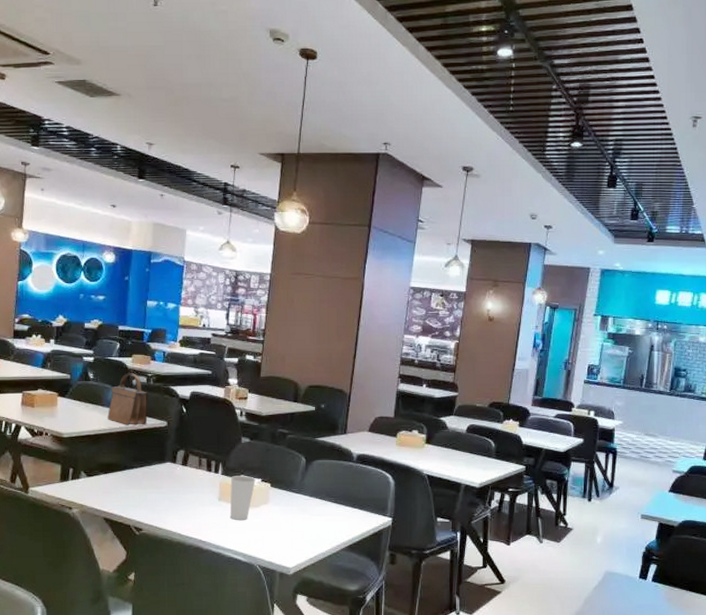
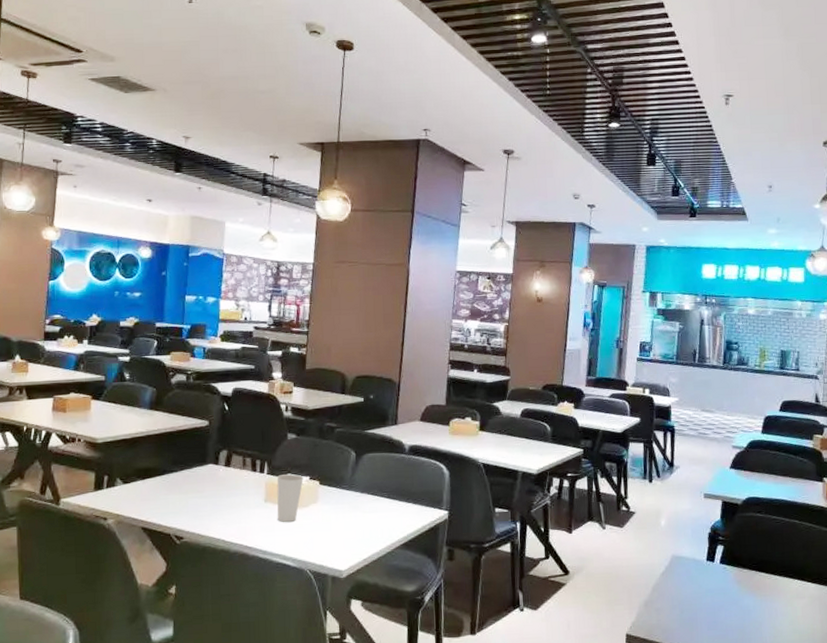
handbag: present [107,373,148,425] -> none [145,371,188,427]

